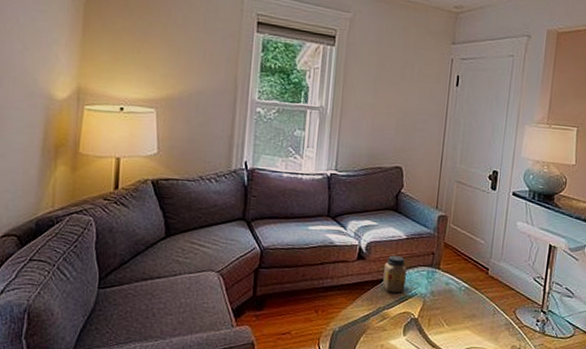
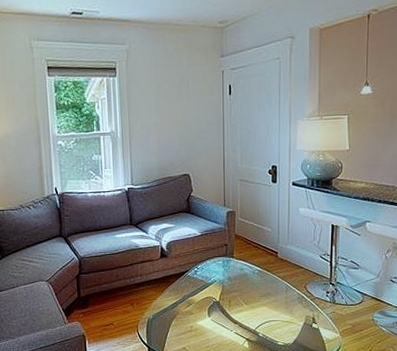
jar: present [383,255,407,293] -> none [185,250,205,282]

